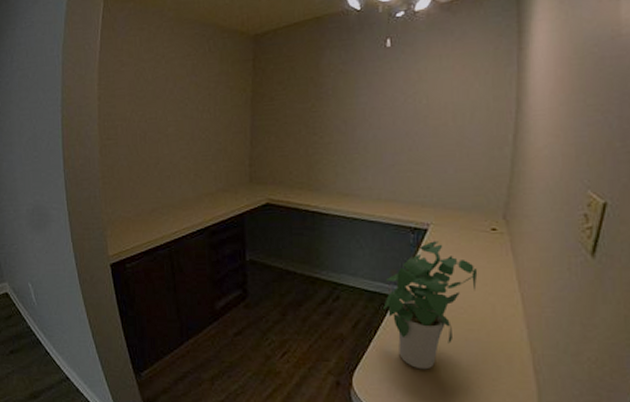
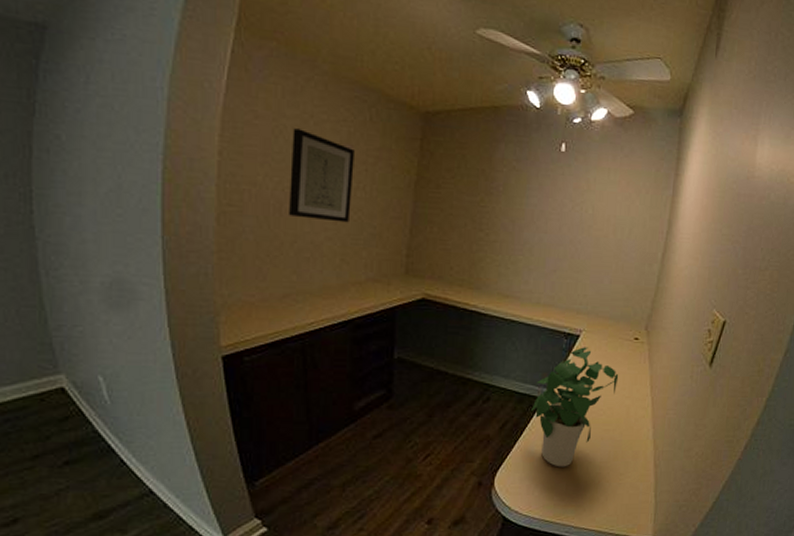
wall art: none [150,68,200,143] -> present [289,128,354,223]

